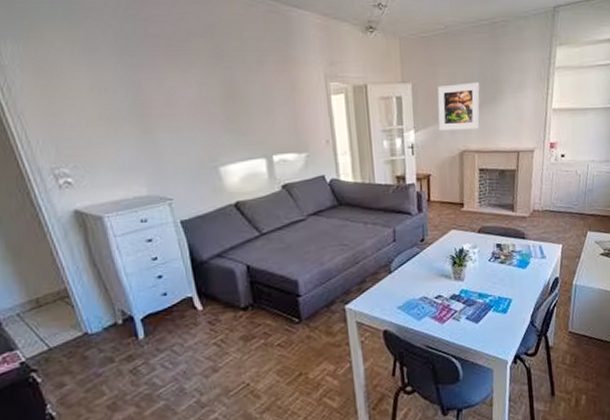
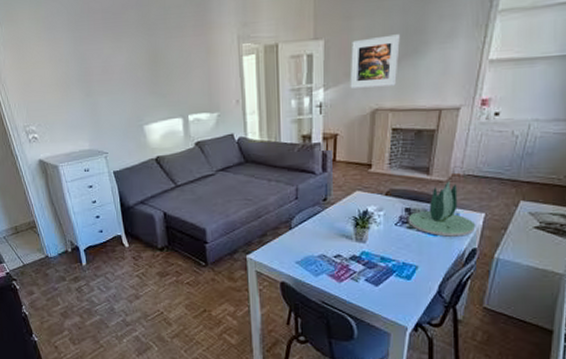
succulent plant: none [499,216,555,269] -> present [408,181,475,237]

